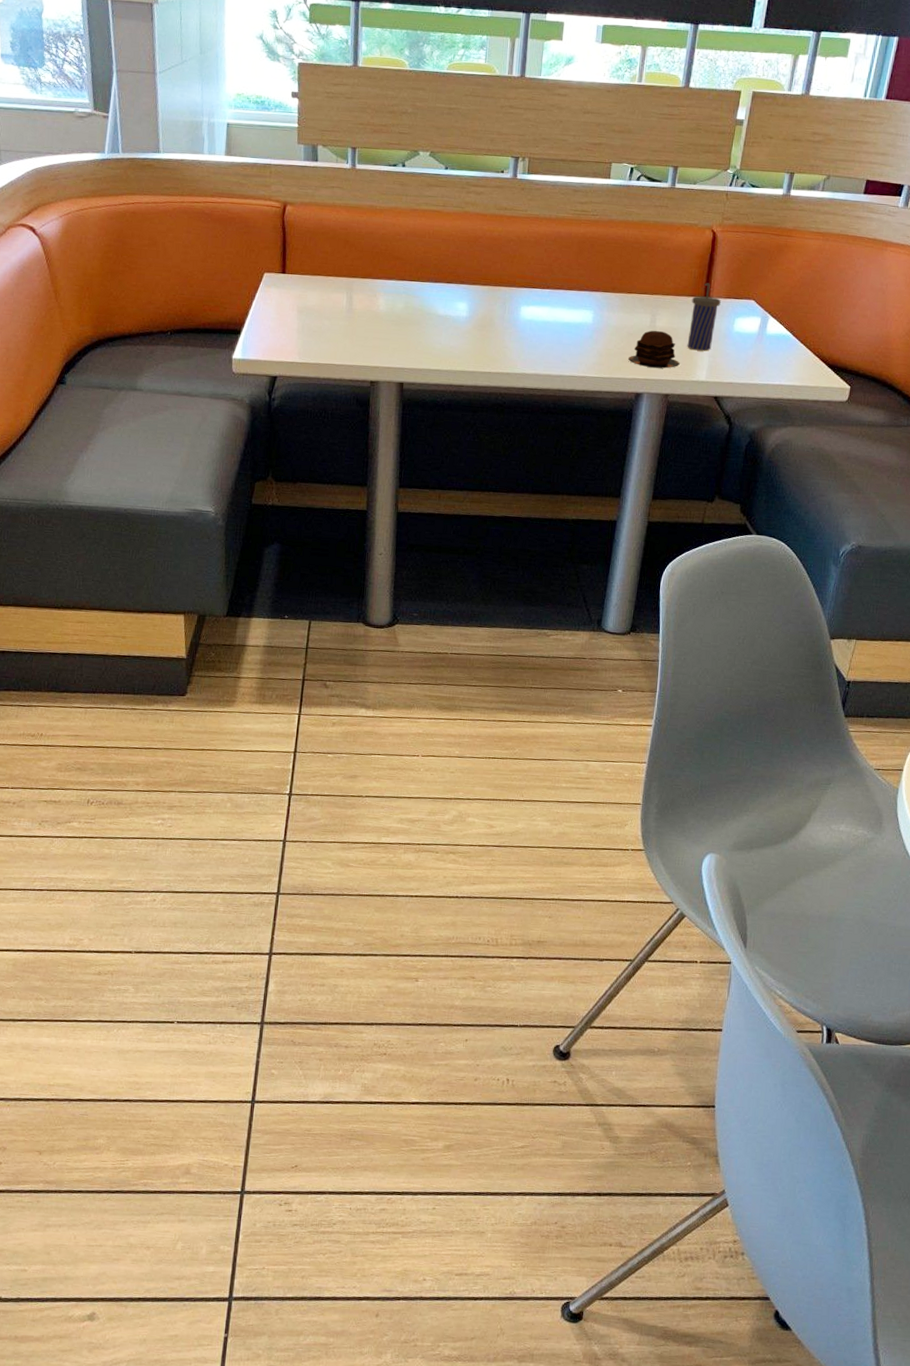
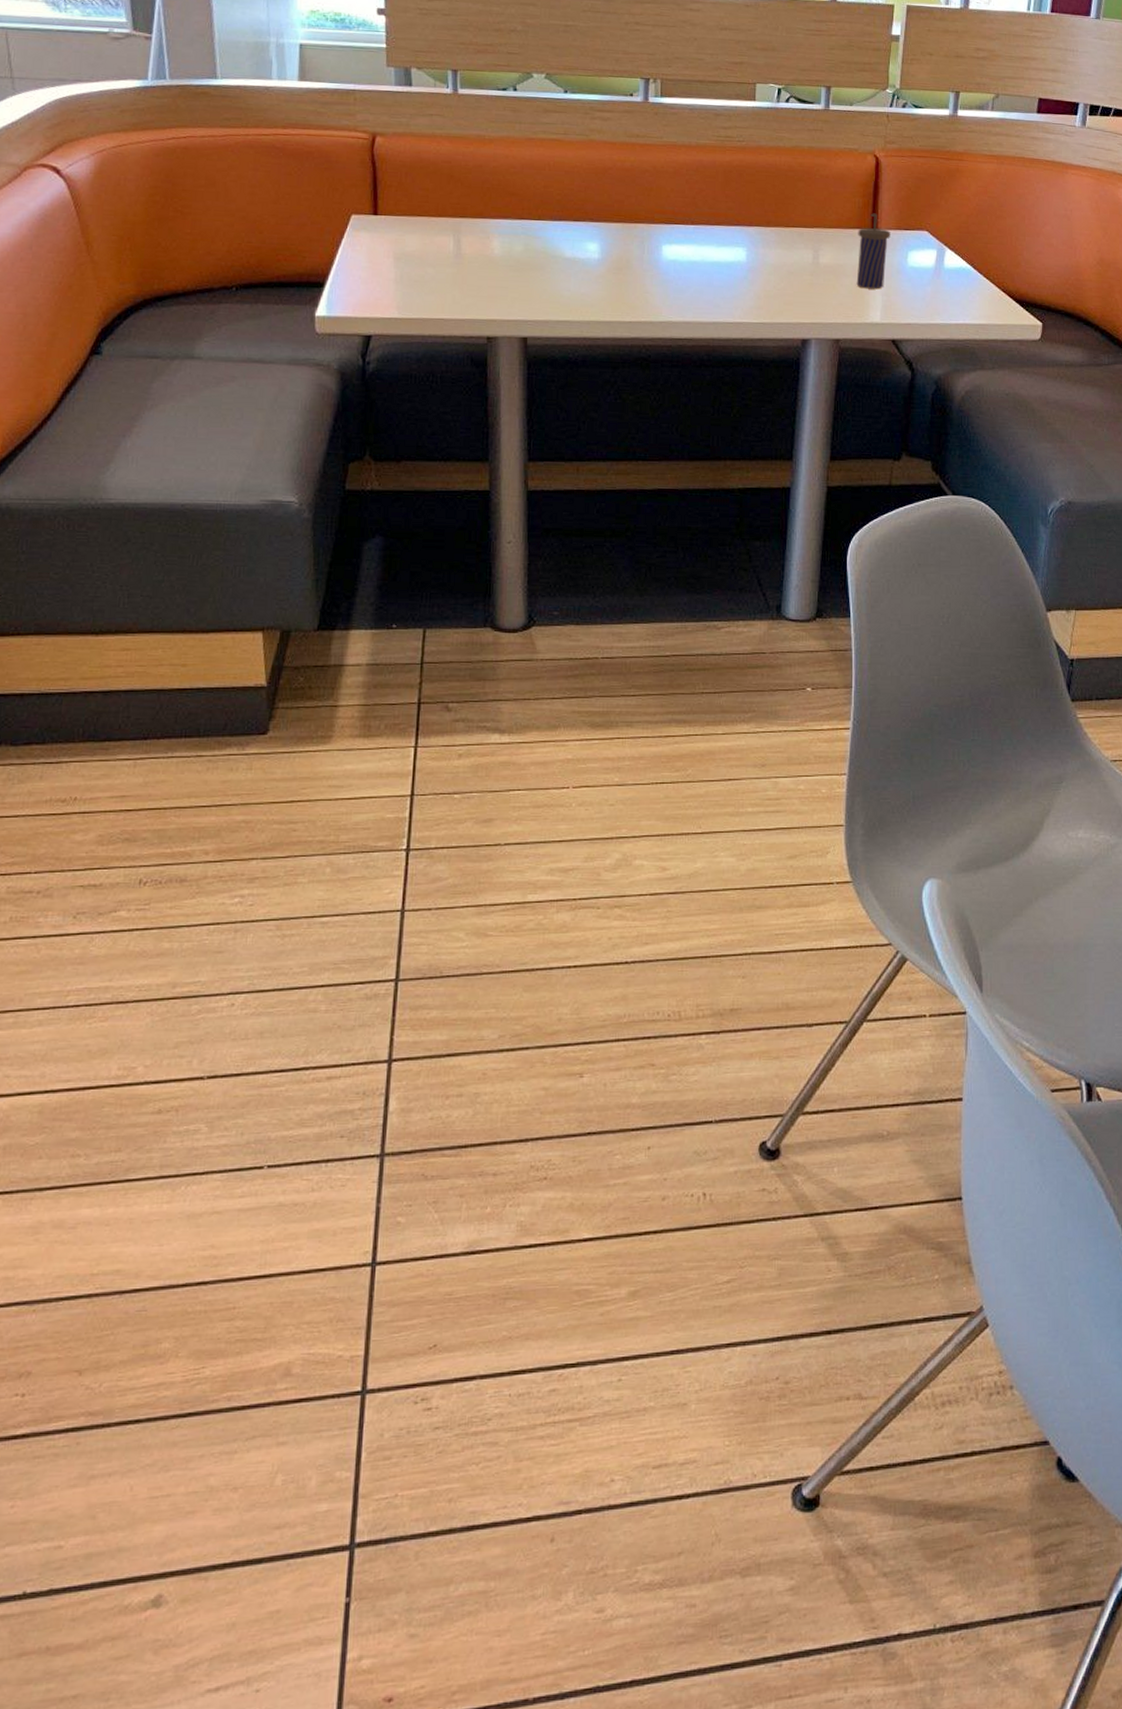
double cheeseburger: present [628,330,680,369] -> none [791,267,850,310]

